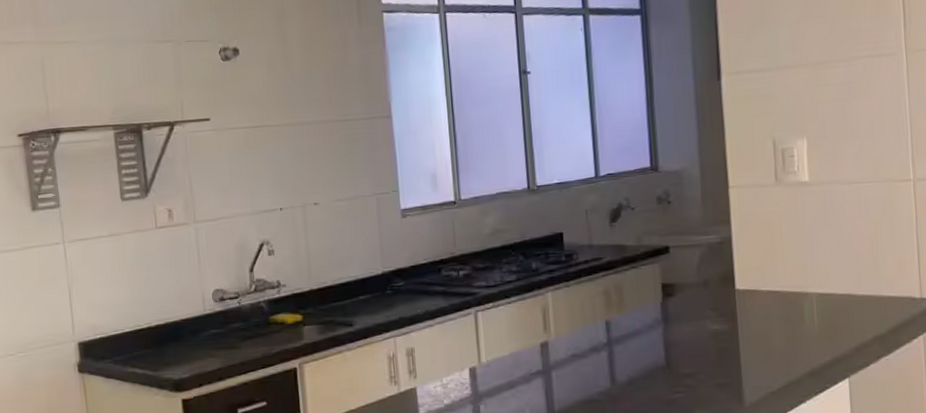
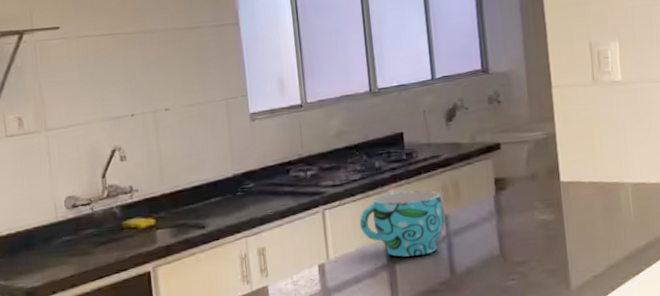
cup: none [513,294,607,364] -> present [359,190,445,257]

